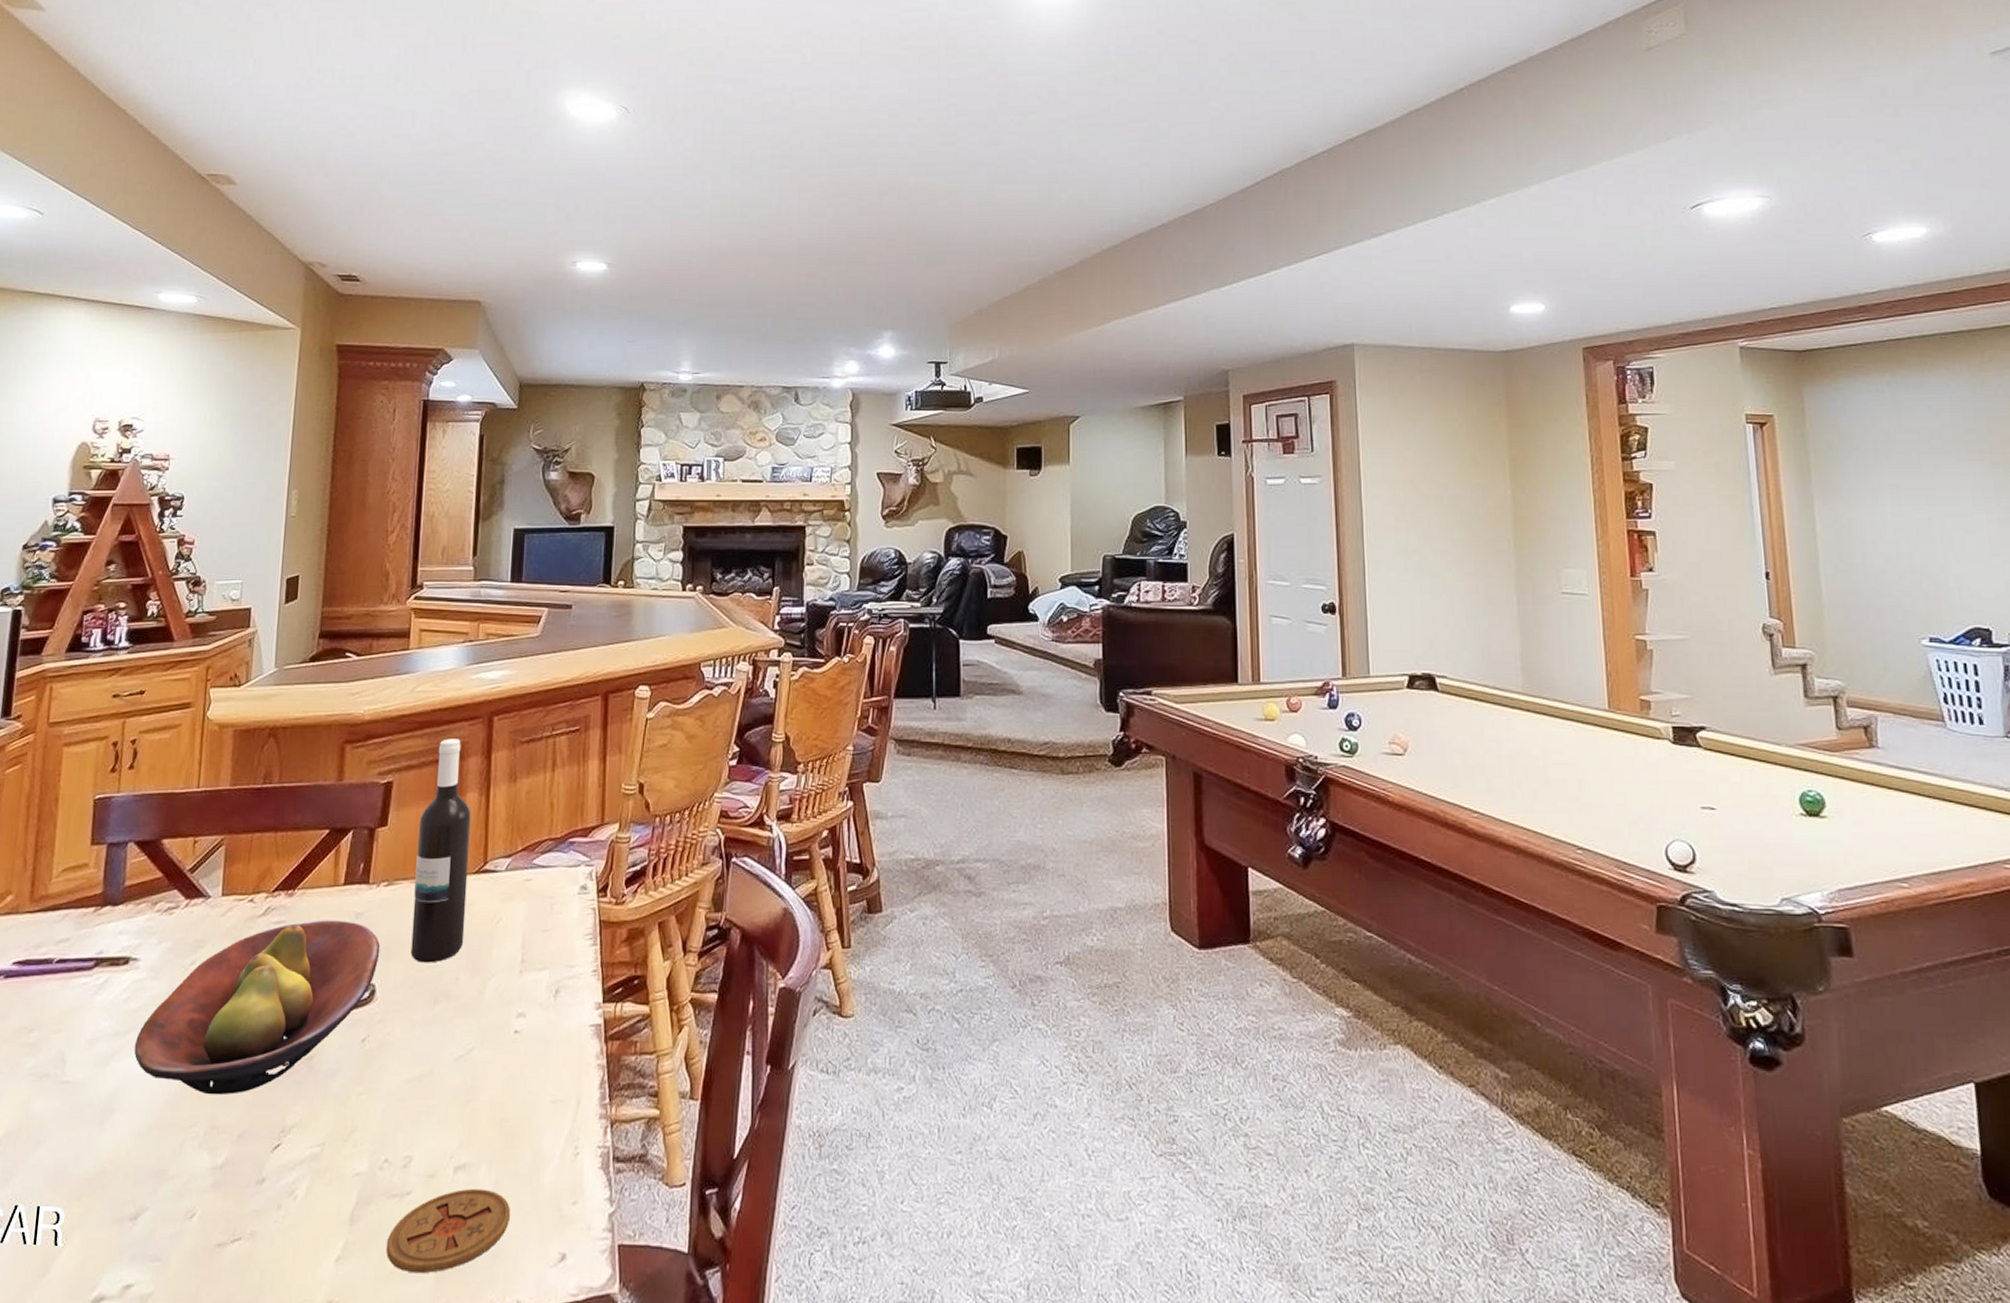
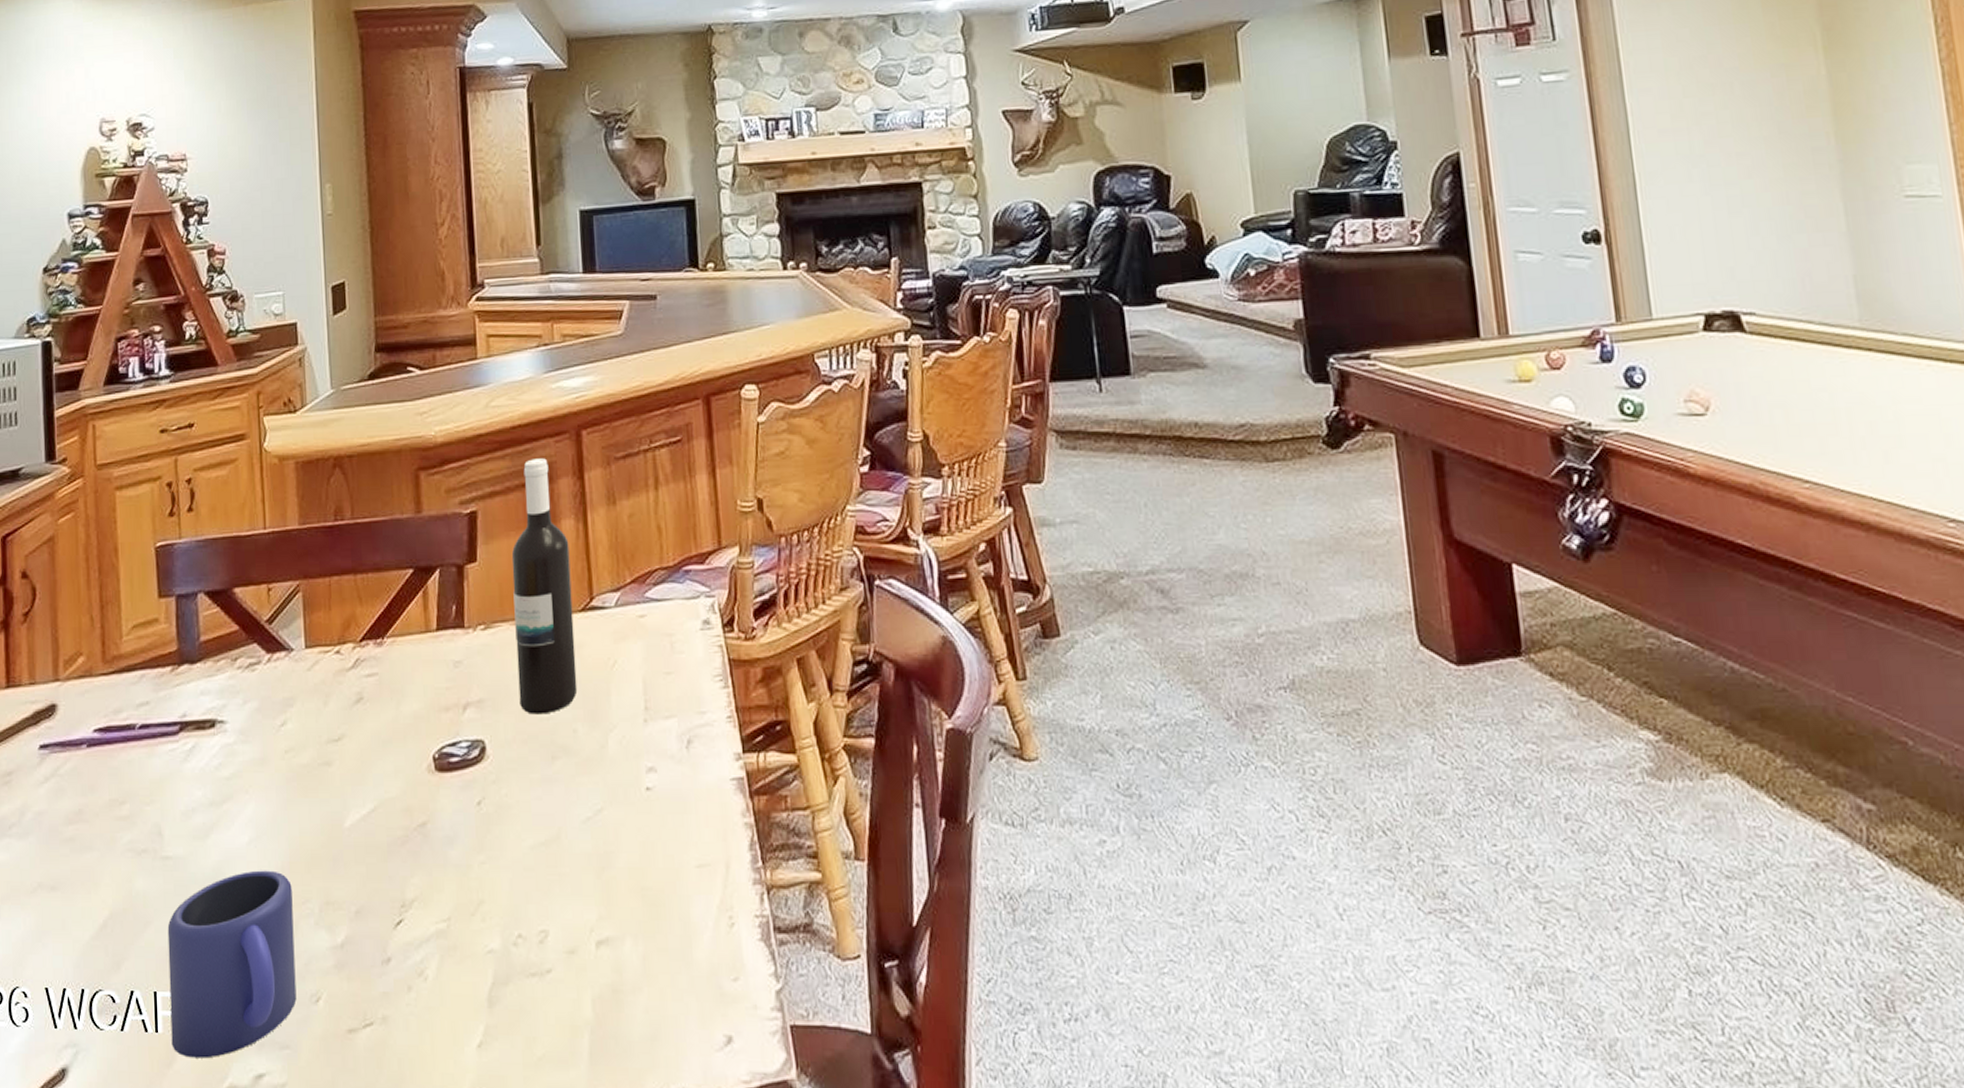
mug: none [47,1096,182,1270] -> present [167,870,297,1059]
fruit bowl: present [134,920,380,1095] -> none [233,670,486,868]
coaster: present [386,1188,511,1274] -> none [531,965,666,1060]

